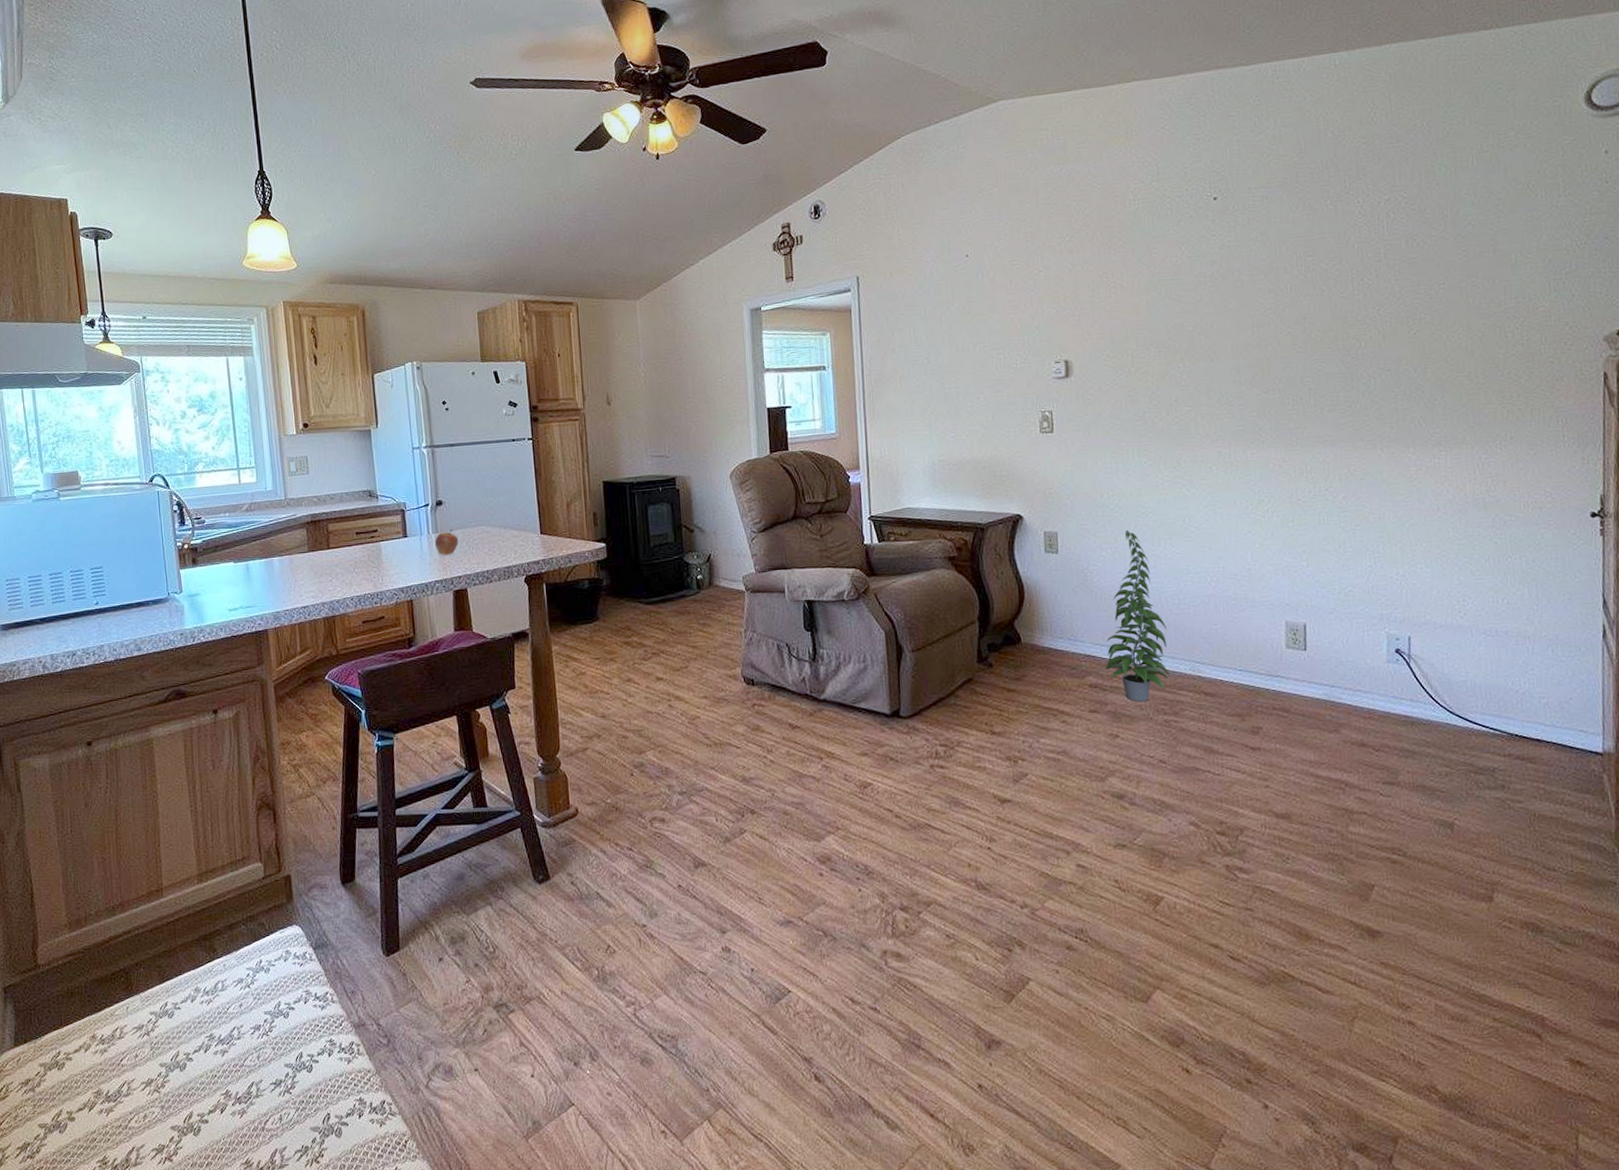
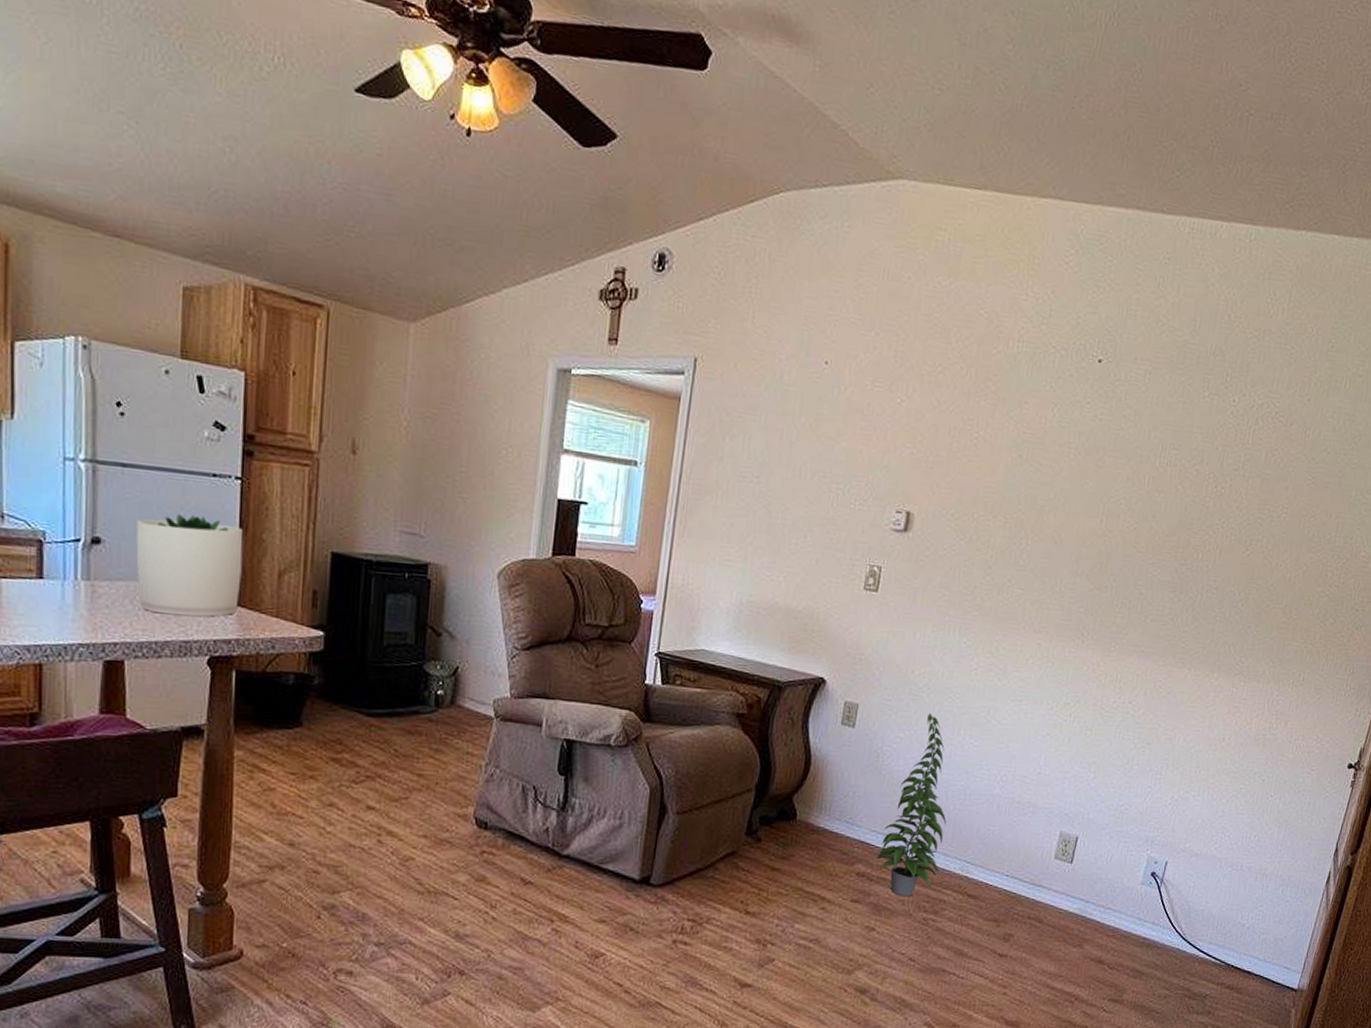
fruit: present [434,529,459,556] -> none [83,579,119,613]
planter: none [465,471,542,550] -> present [136,514,244,617]

